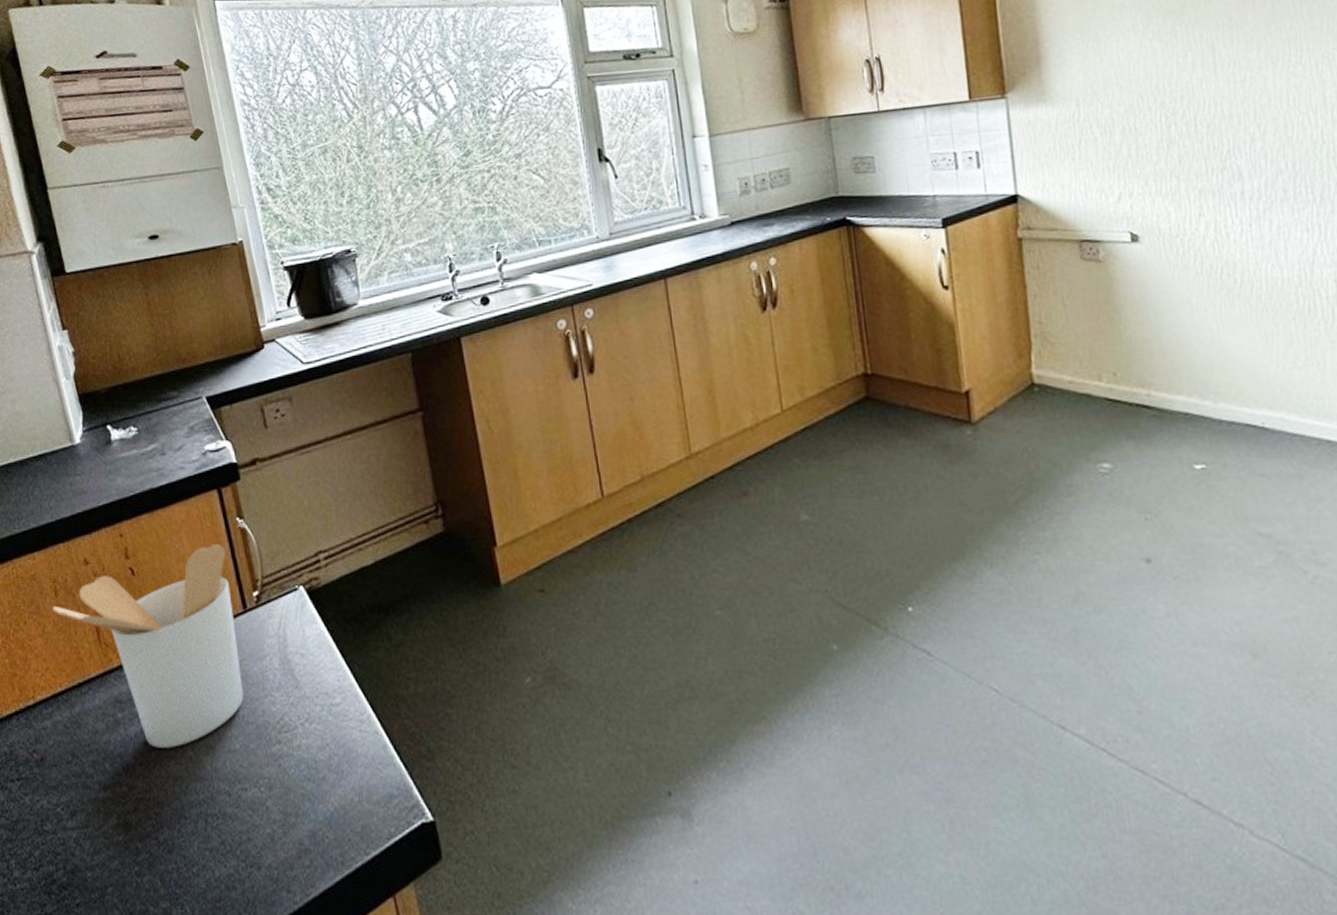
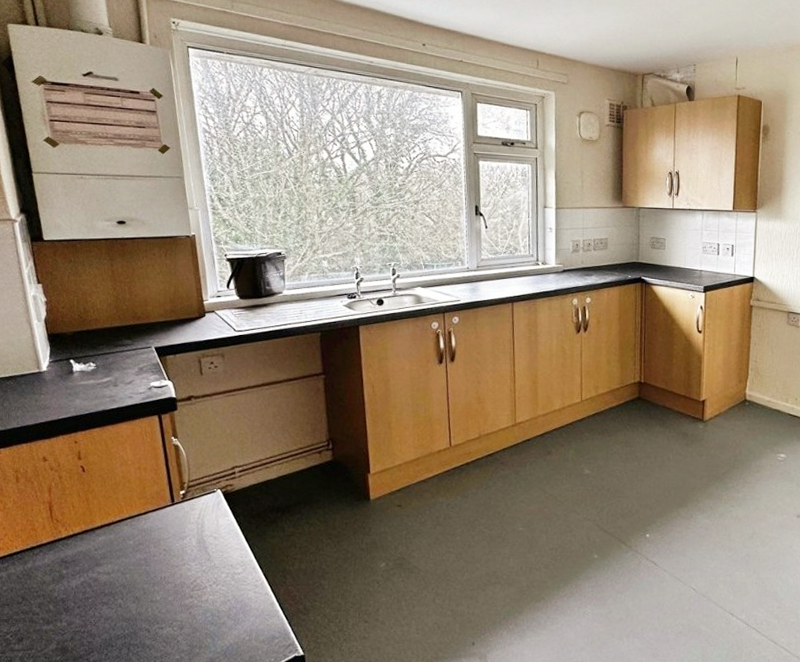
utensil holder: present [51,544,244,748] -> none [12,455,167,597]

